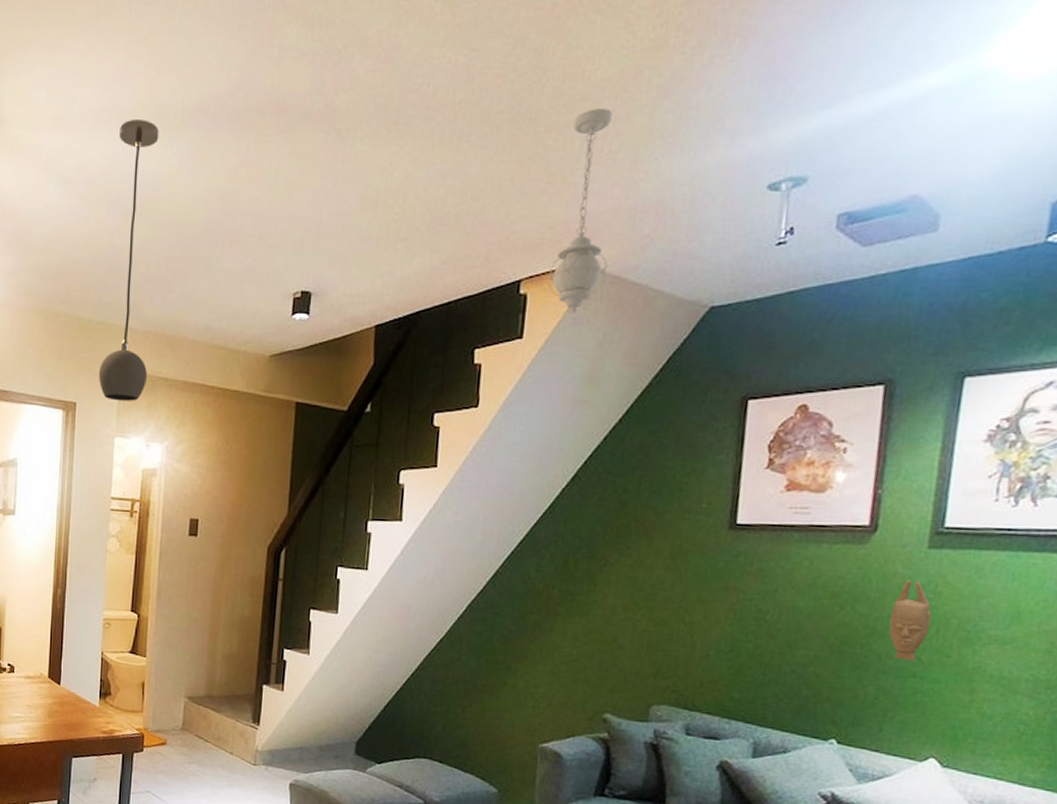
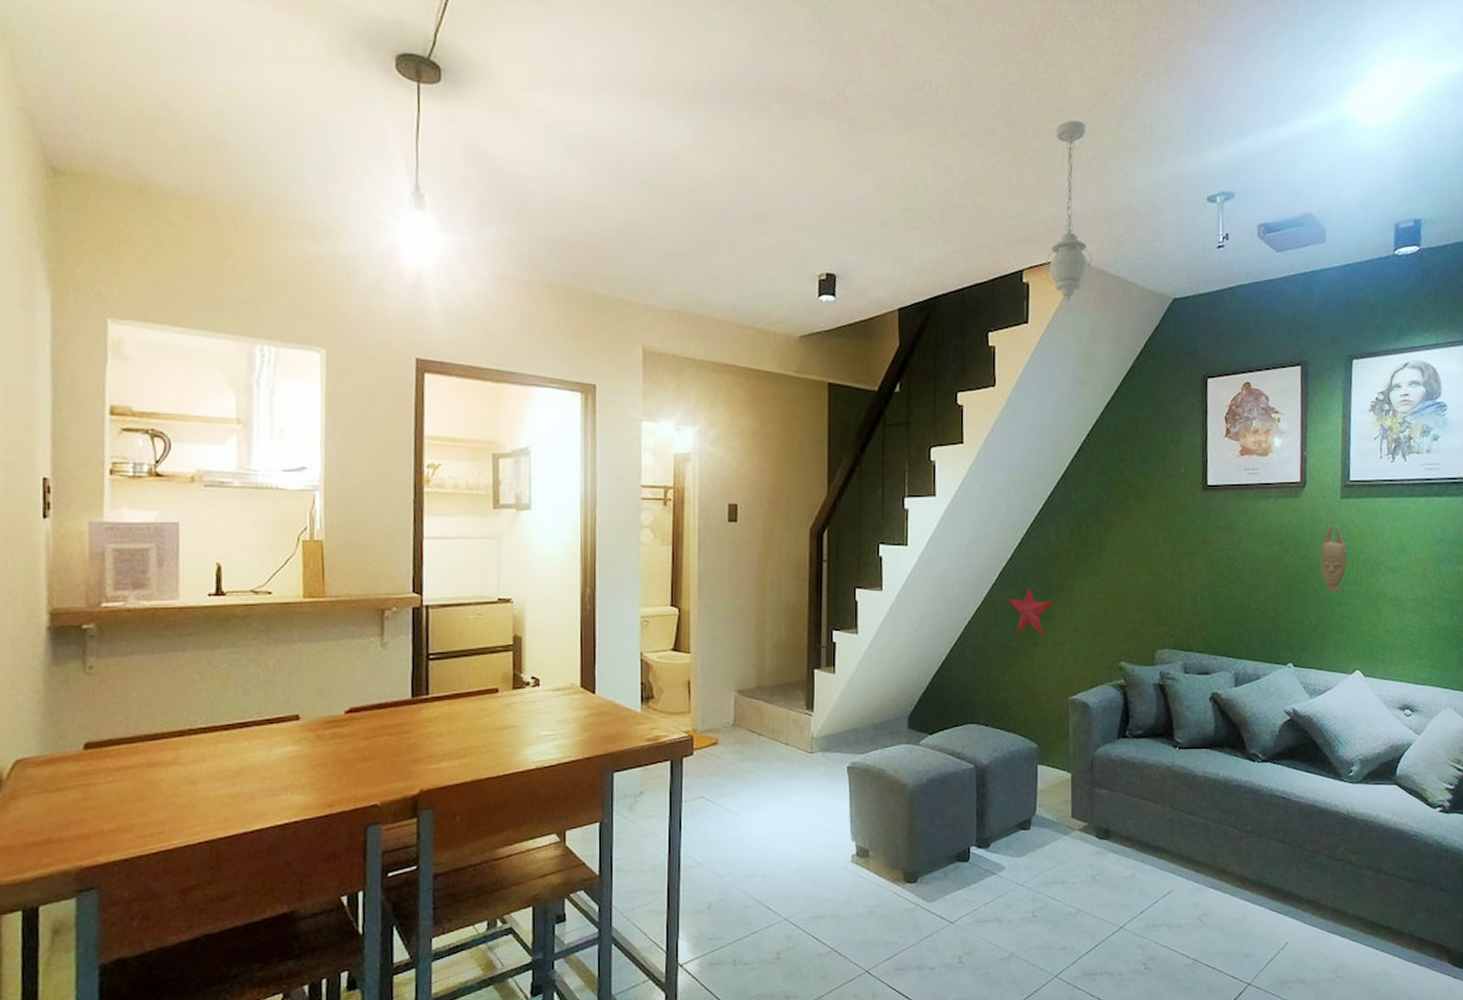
light fixture: present [98,119,159,401] -> none [619,89,674,383]
decorative star: none [474,623,529,679] -> present [1007,587,1054,638]

